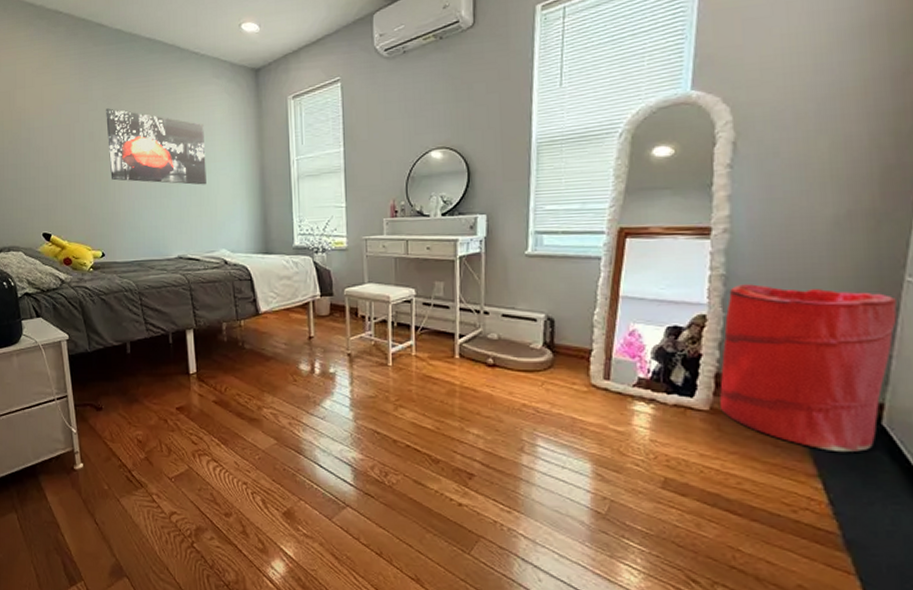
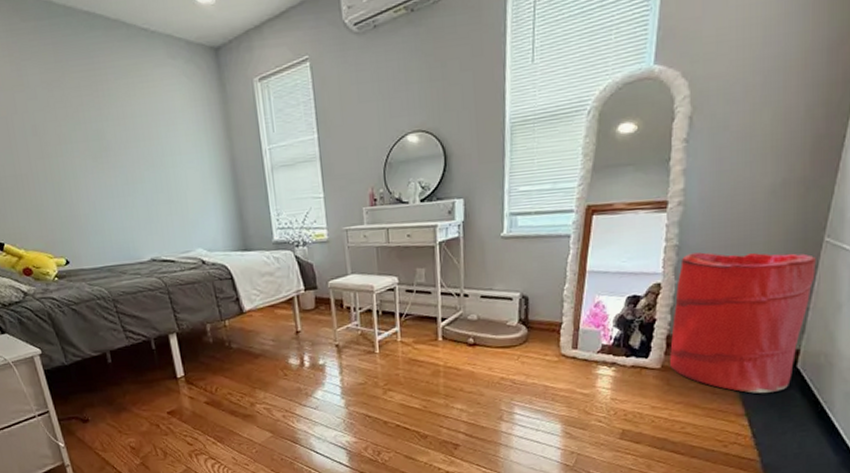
wall art: present [106,108,206,185] -> none [47,96,174,181]

